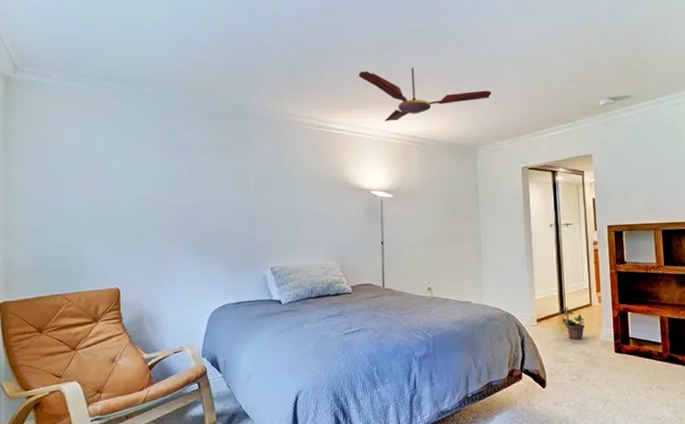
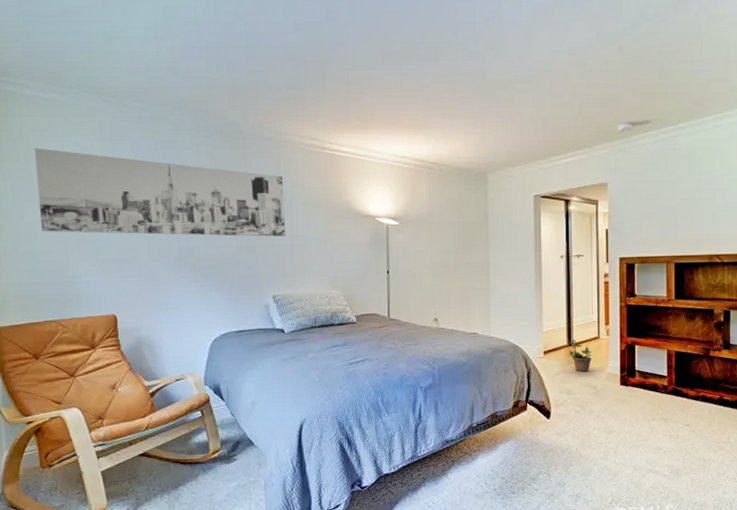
wall art: none [51,131,285,211] -> present [34,147,286,237]
ceiling fan: present [358,67,491,122] -> none [363,85,504,144]

